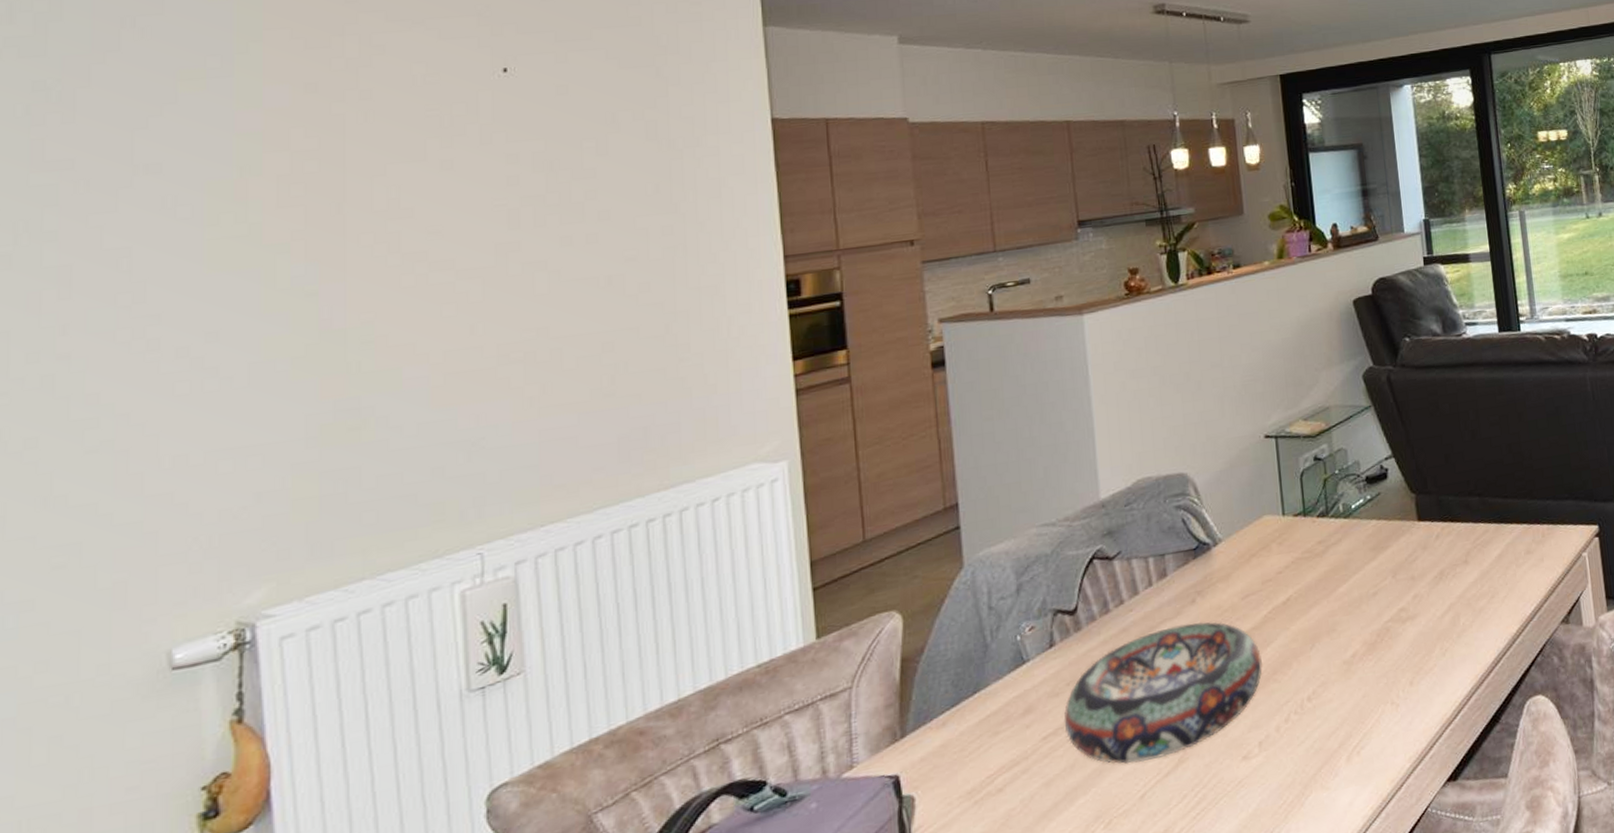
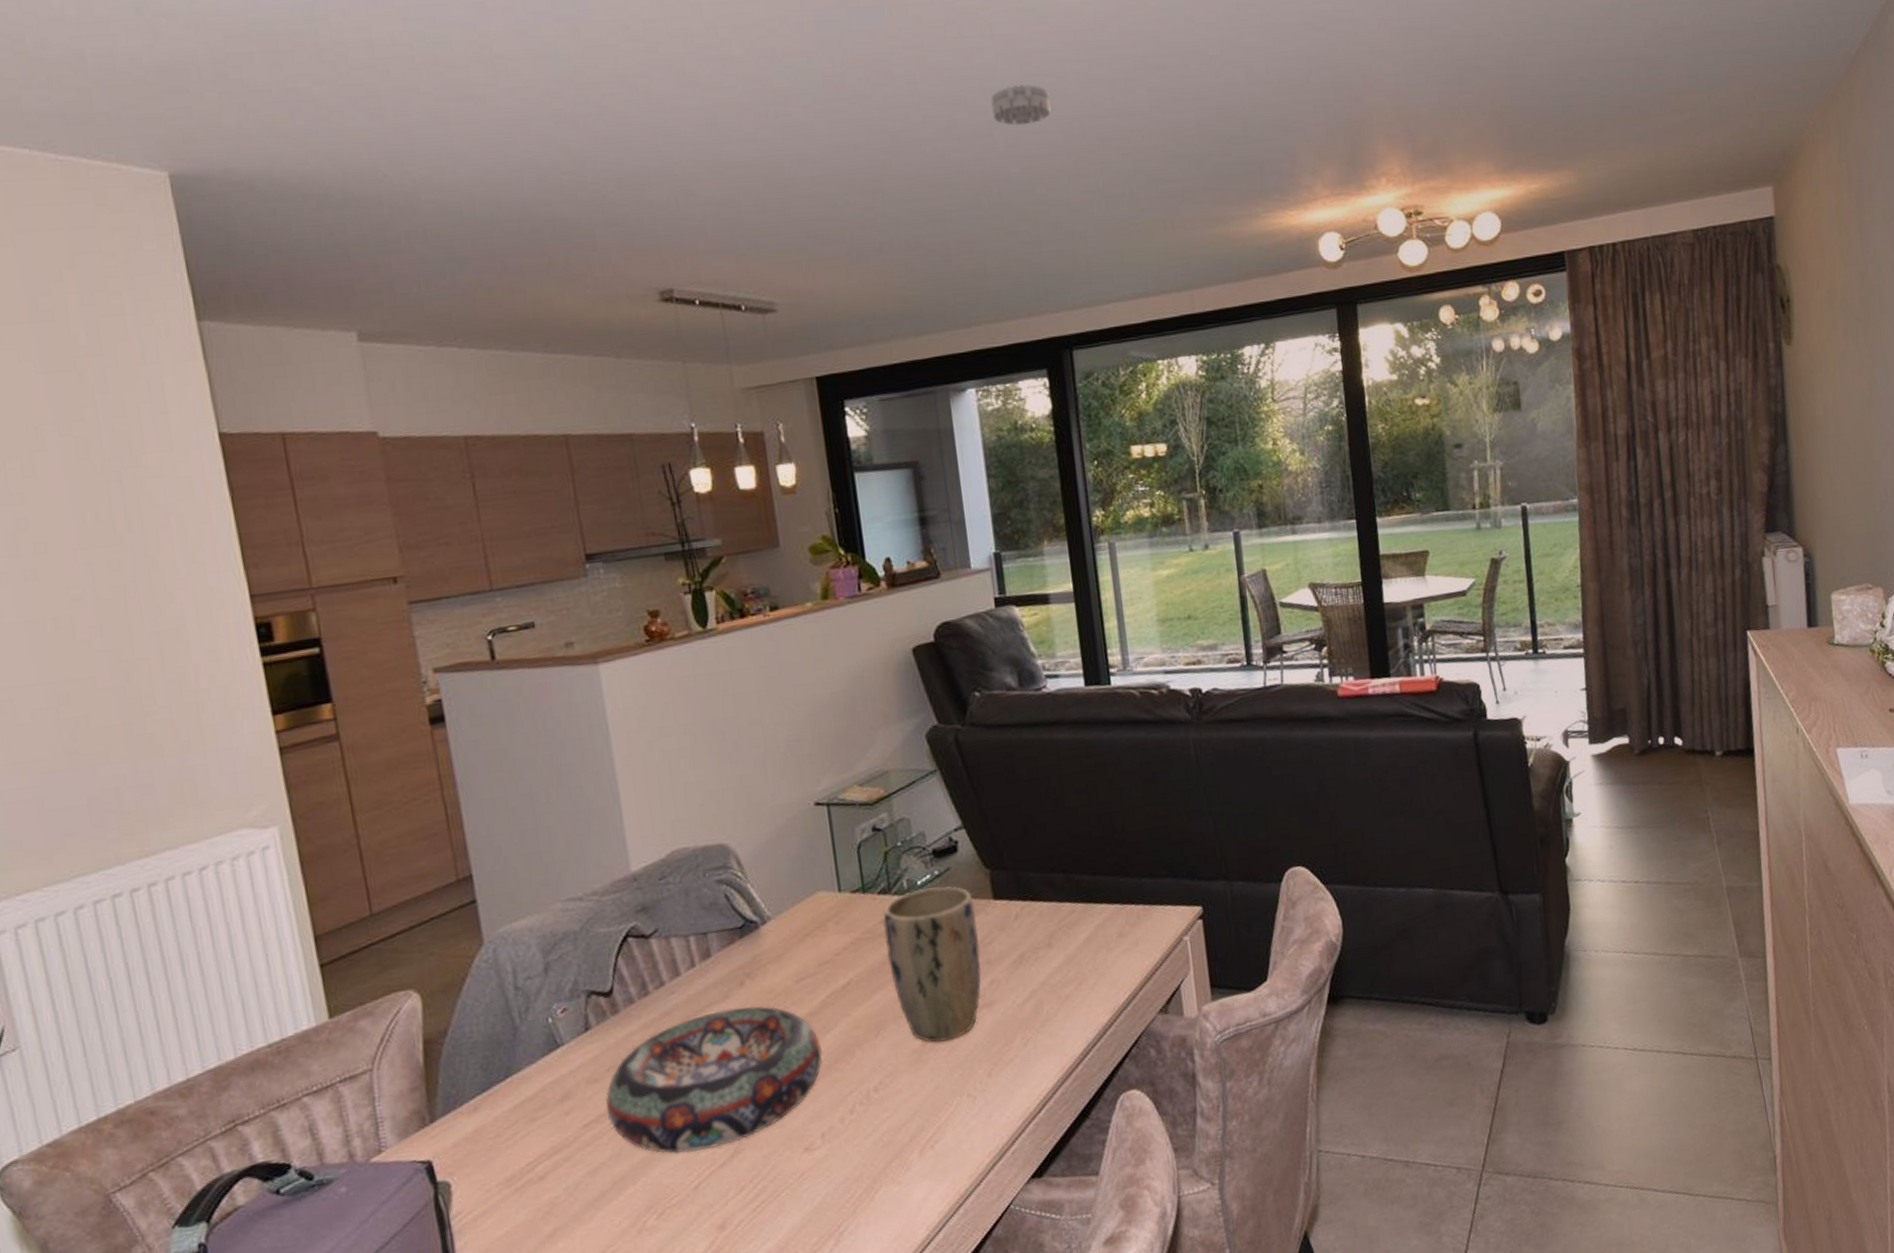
plant pot: none [1321,509,1406,654] -> present [883,886,982,1043]

